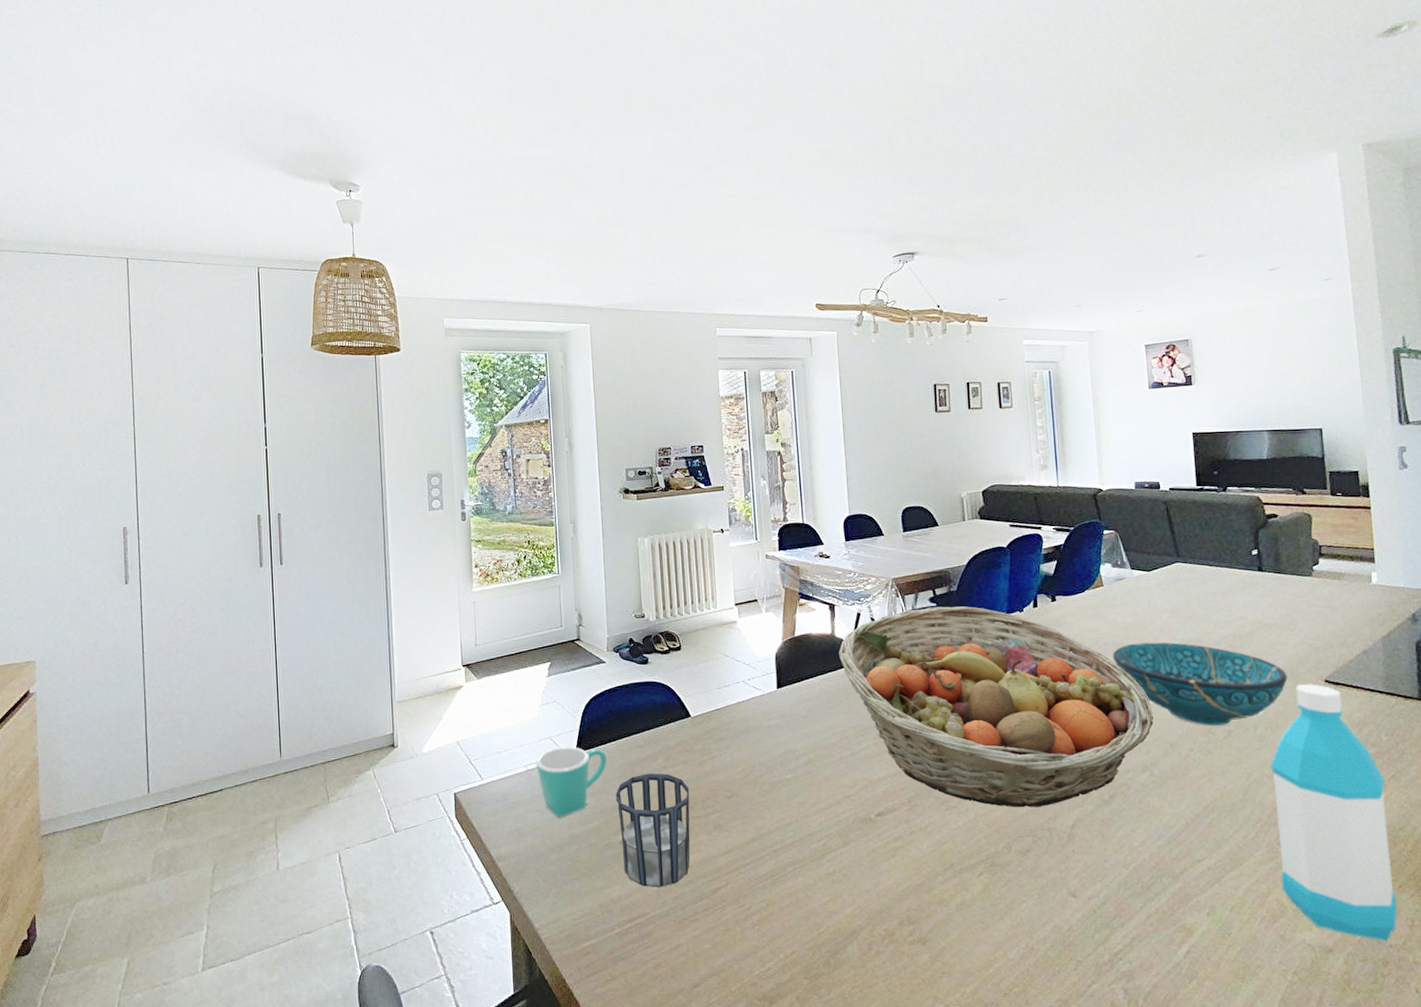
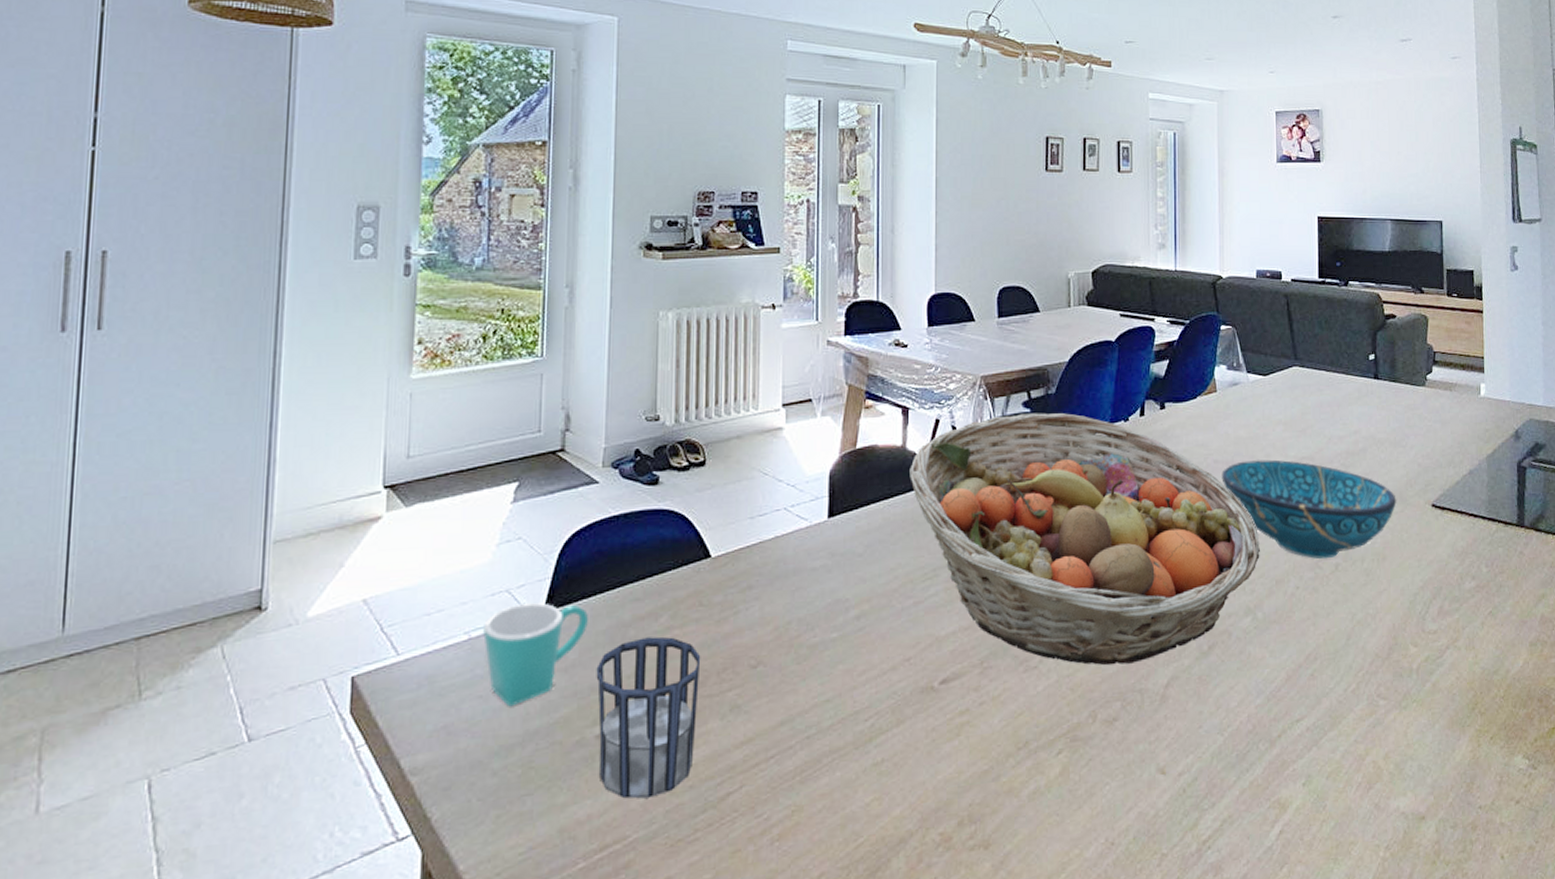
water bottle: present [1270,684,1398,941] -> none [1374,509,1489,802]

